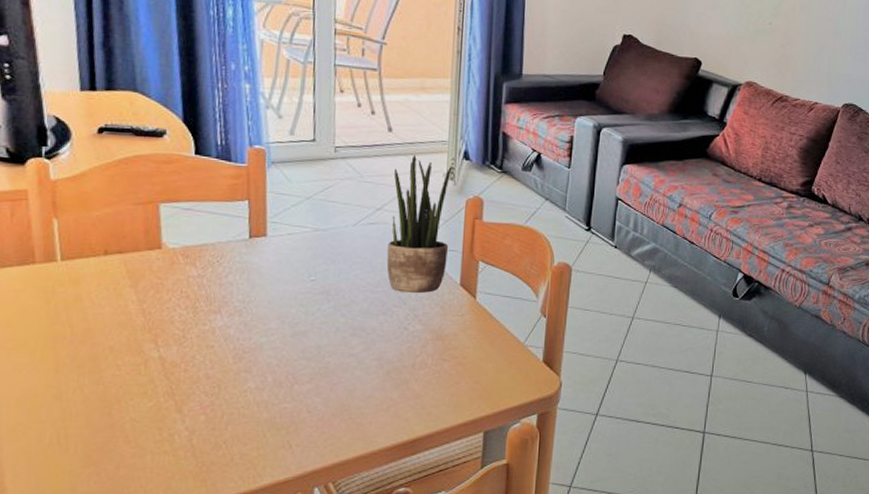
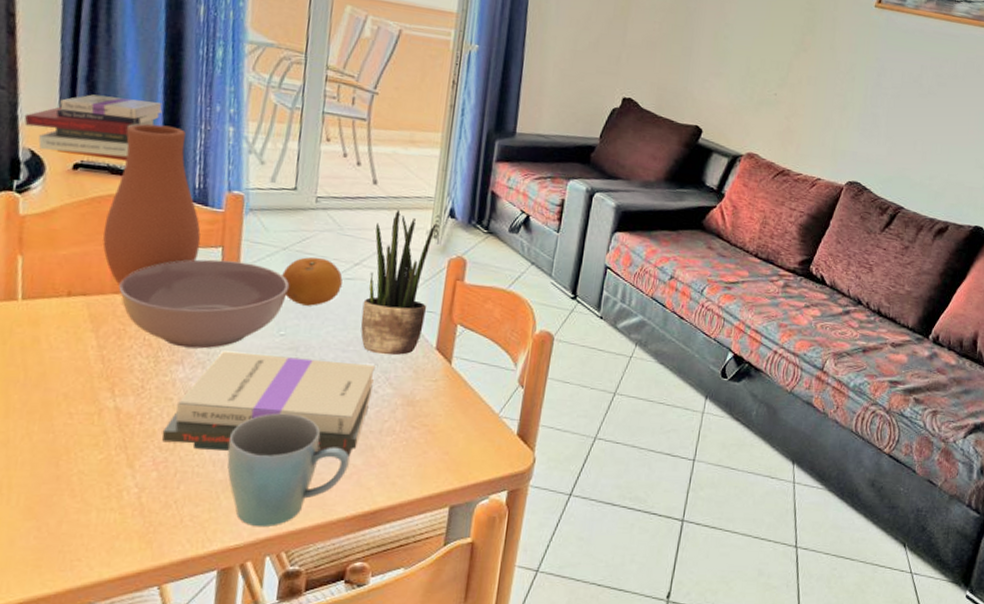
books: none [46,59,180,121] -> present [24,94,163,160]
vase: none [132,85,227,242] -> present [103,124,201,286]
bowl: none [153,212,316,298] -> present [118,259,290,349]
books: none [206,298,404,392] -> present [162,350,375,456]
mug: none [270,354,386,460] -> present [227,413,350,527]
fruit: none [308,204,366,251] -> present [282,257,343,306]

